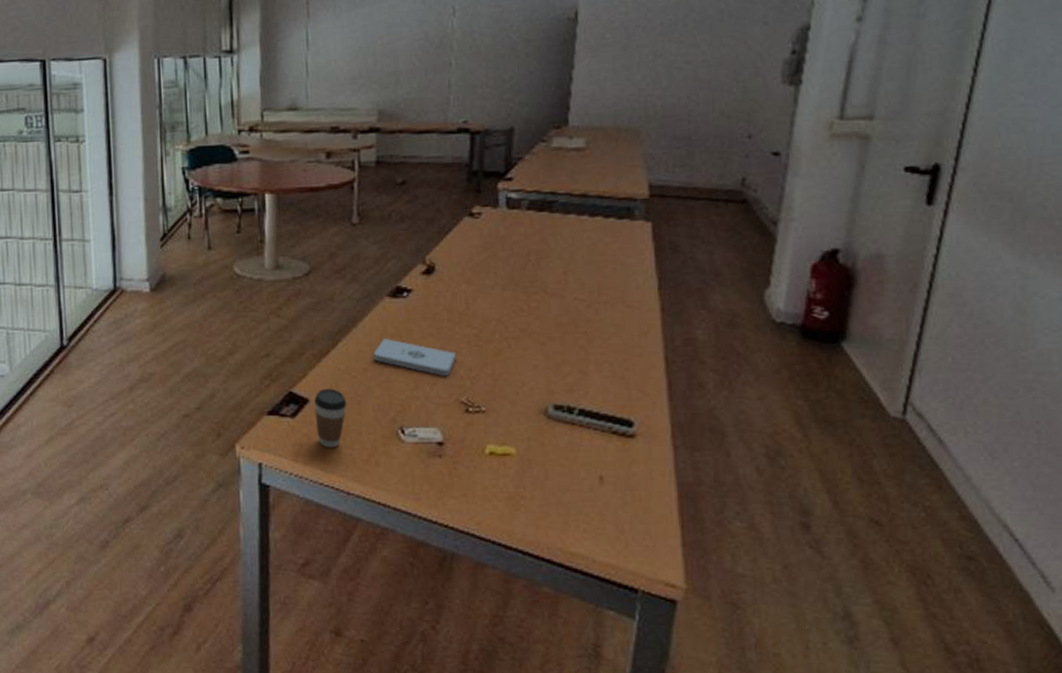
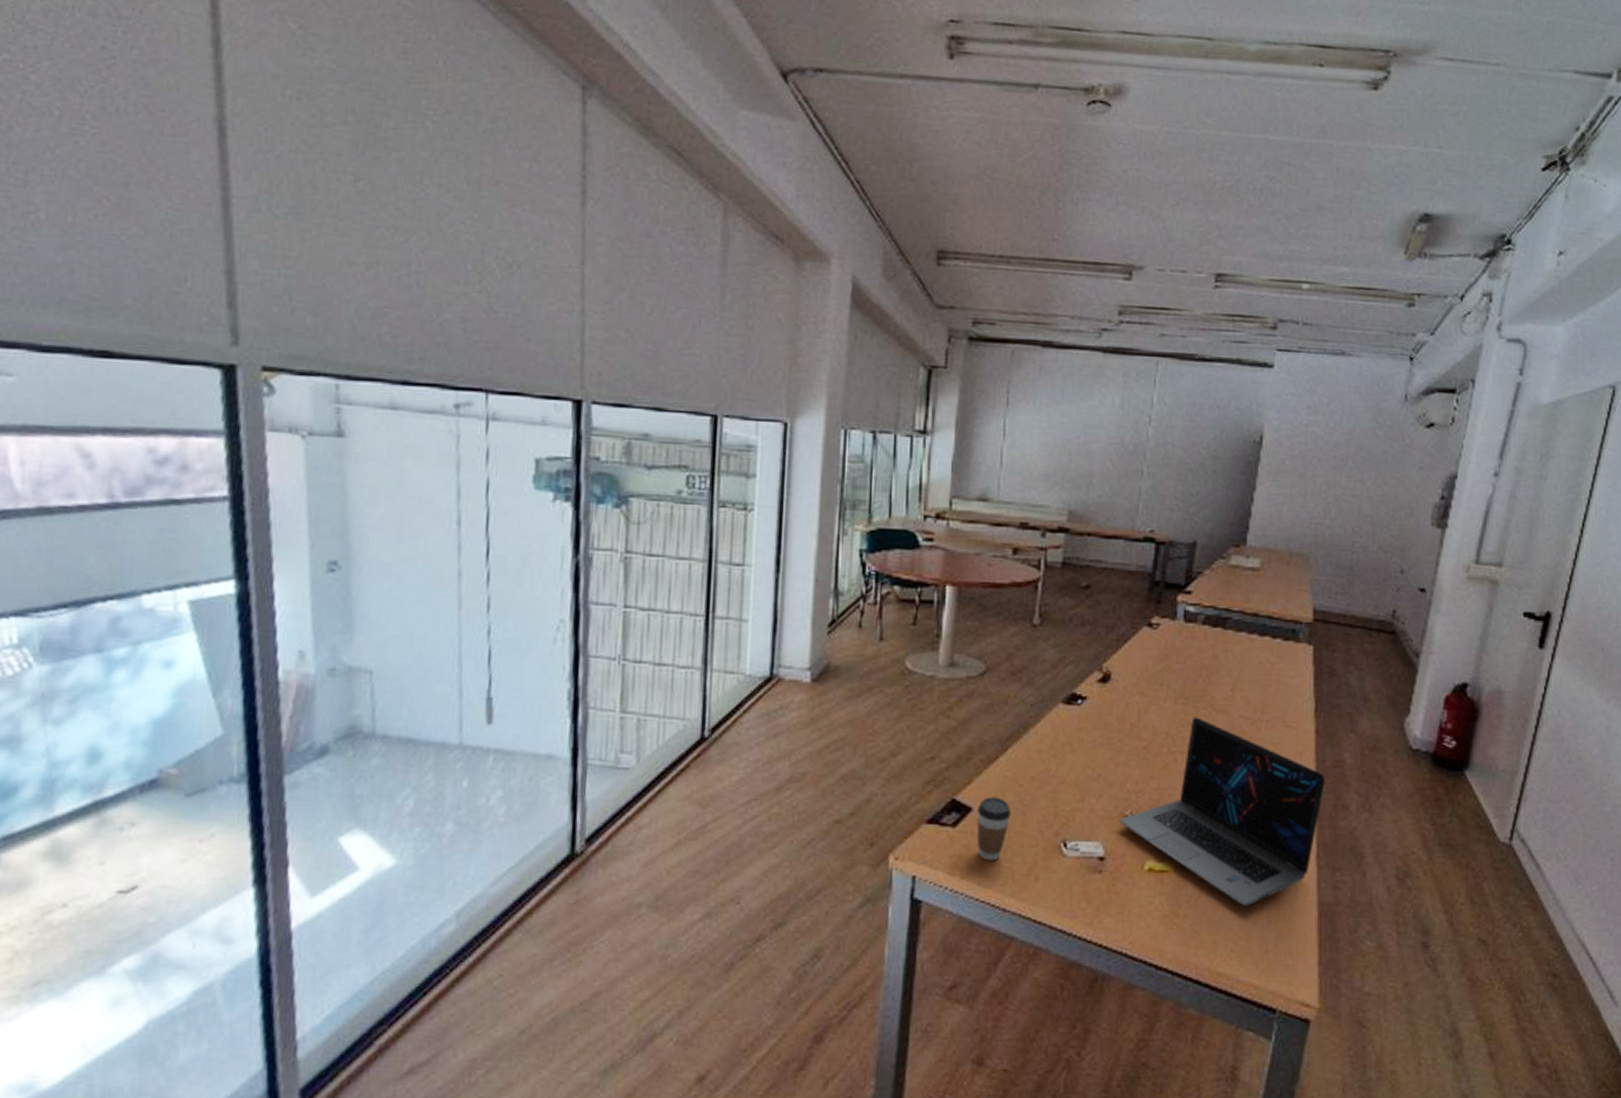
notepad: present [373,339,456,376] -> none [1042,747,1124,788]
laptop: none [455,302,676,487] -> present [1119,717,1325,906]

